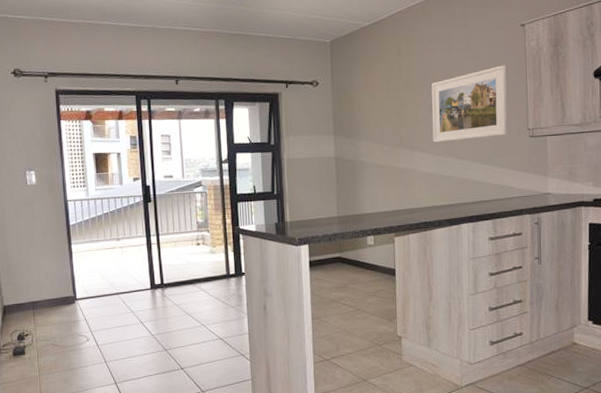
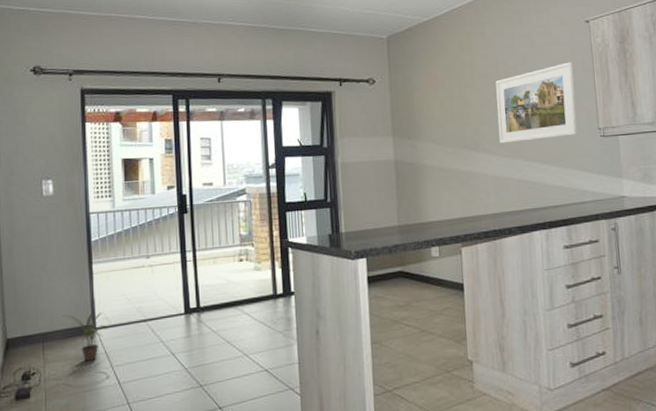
potted plant: none [47,285,86,326] -> present [61,312,107,361]

